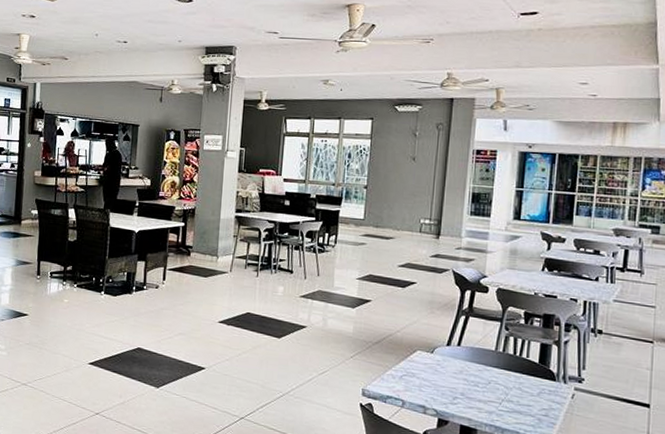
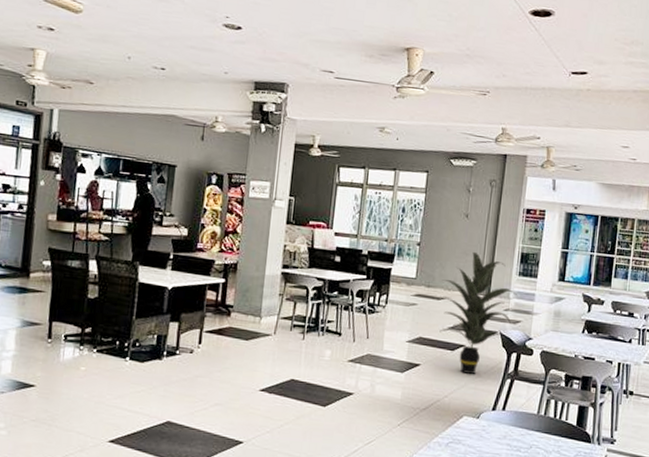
indoor plant: none [389,192,470,310] -> present [439,251,518,374]

